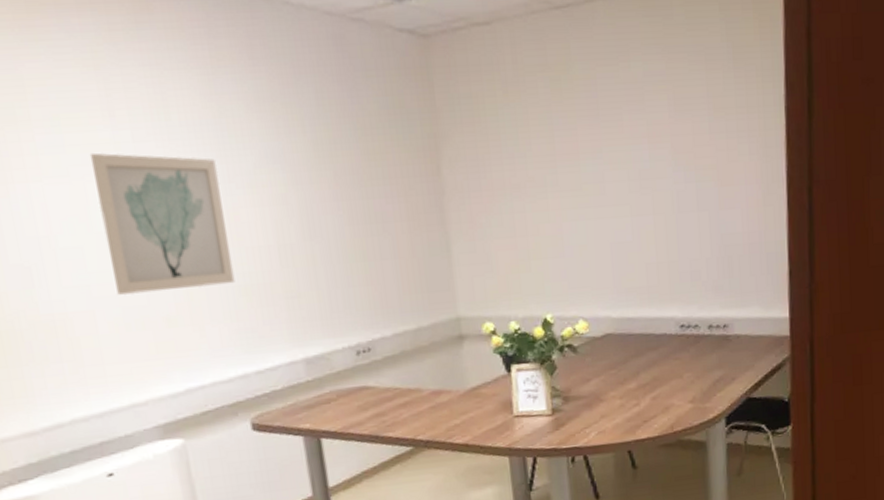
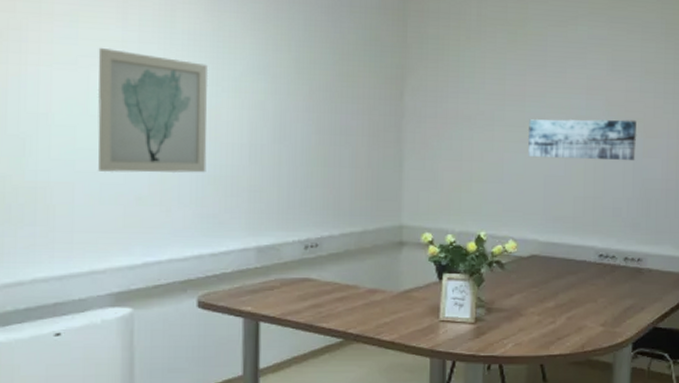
wall art: none [586,167,711,225] -> present [527,118,637,160]

